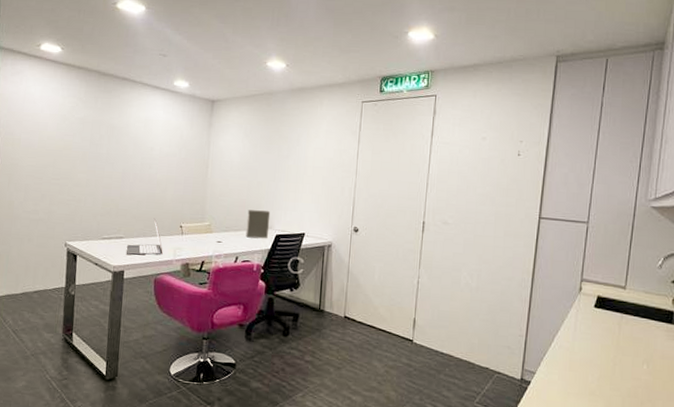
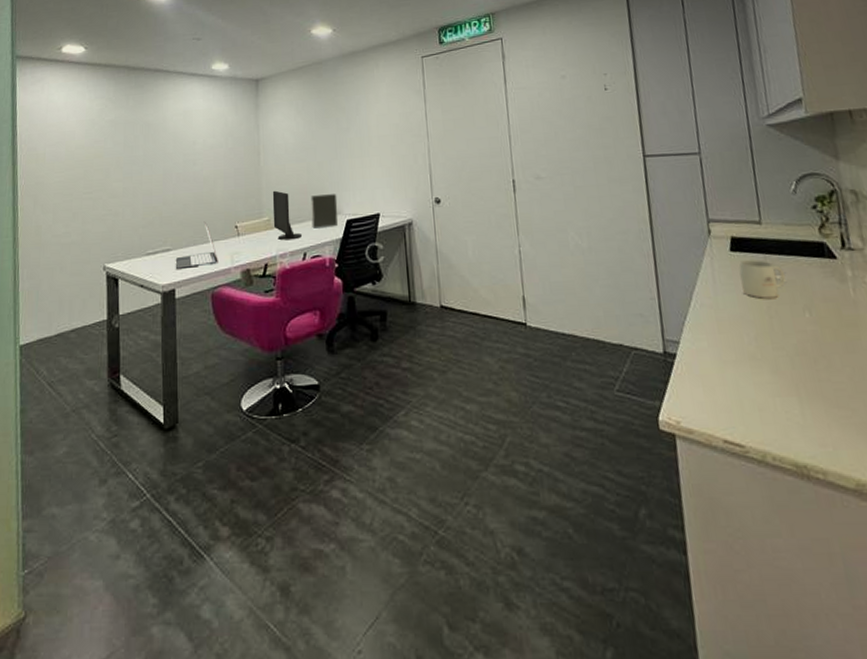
computer monitor: none [212,200,236,245] -> present [272,190,302,241]
mug: none [597,316,636,350] -> present [738,260,786,299]

